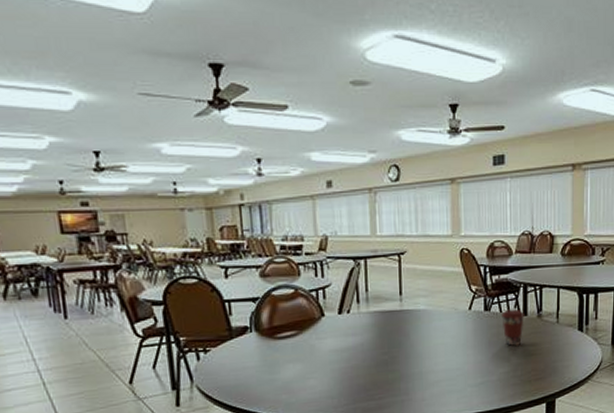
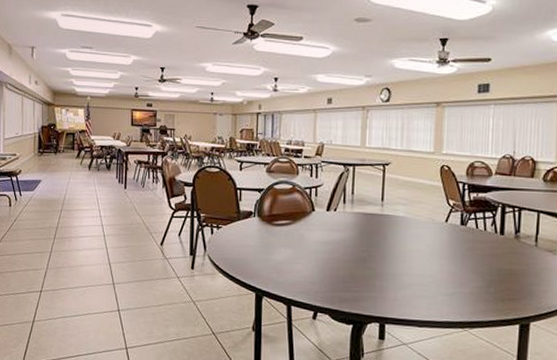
coffee cup: present [501,309,524,347] -> none [477,226,501,264]

